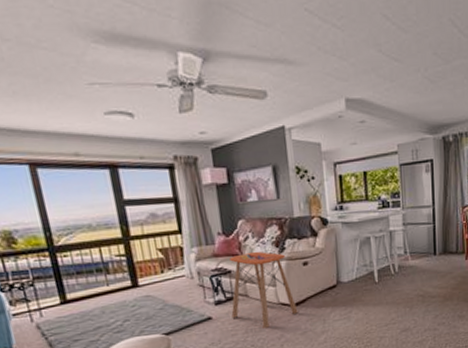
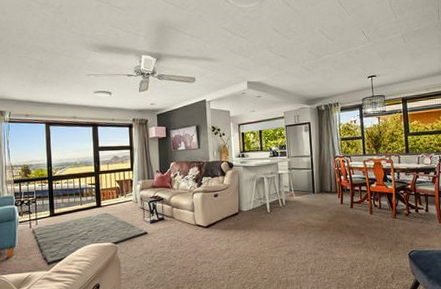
side table: present [229,251,298,328] -> none [161,185,209,243]

